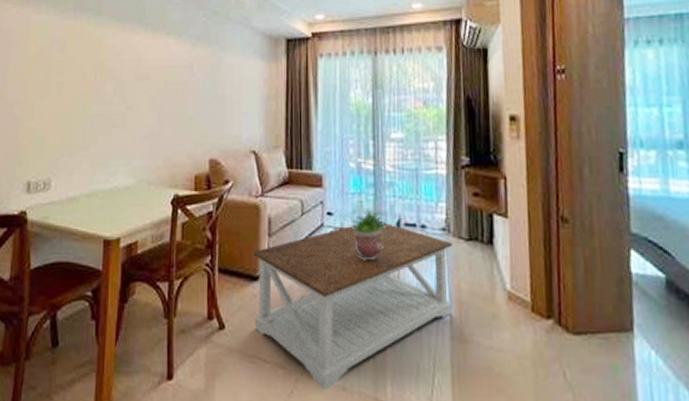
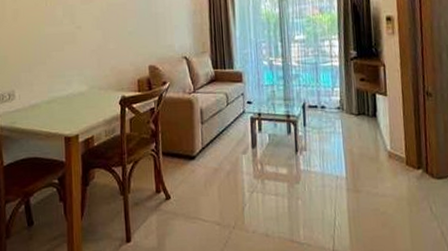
coffee table: present [253,222,452,389] -> none [189,106,347,237]
potted plant: present [349,207,386,261] -> none [265,96,294,137]

